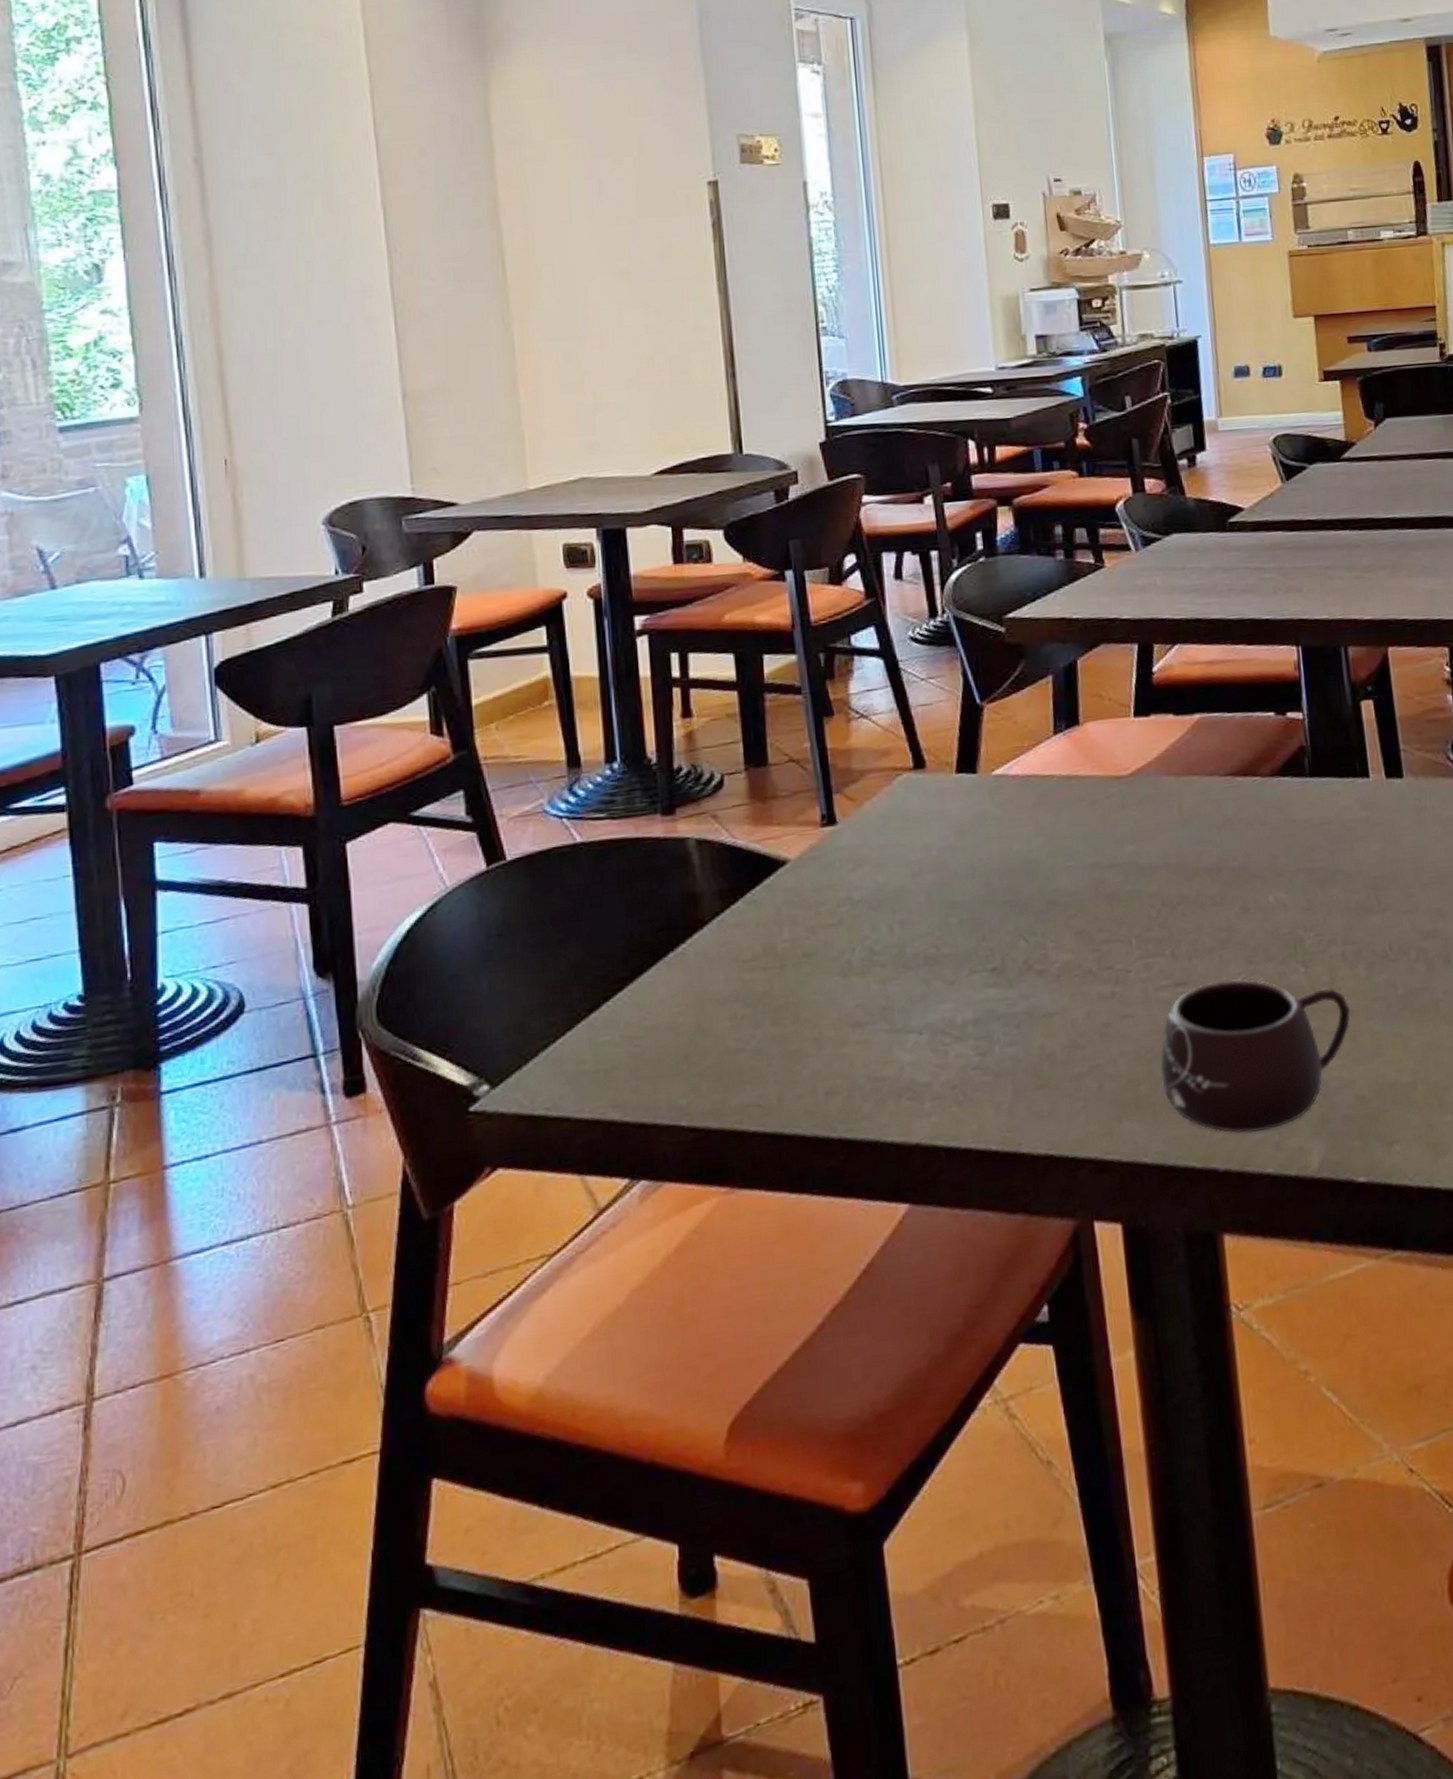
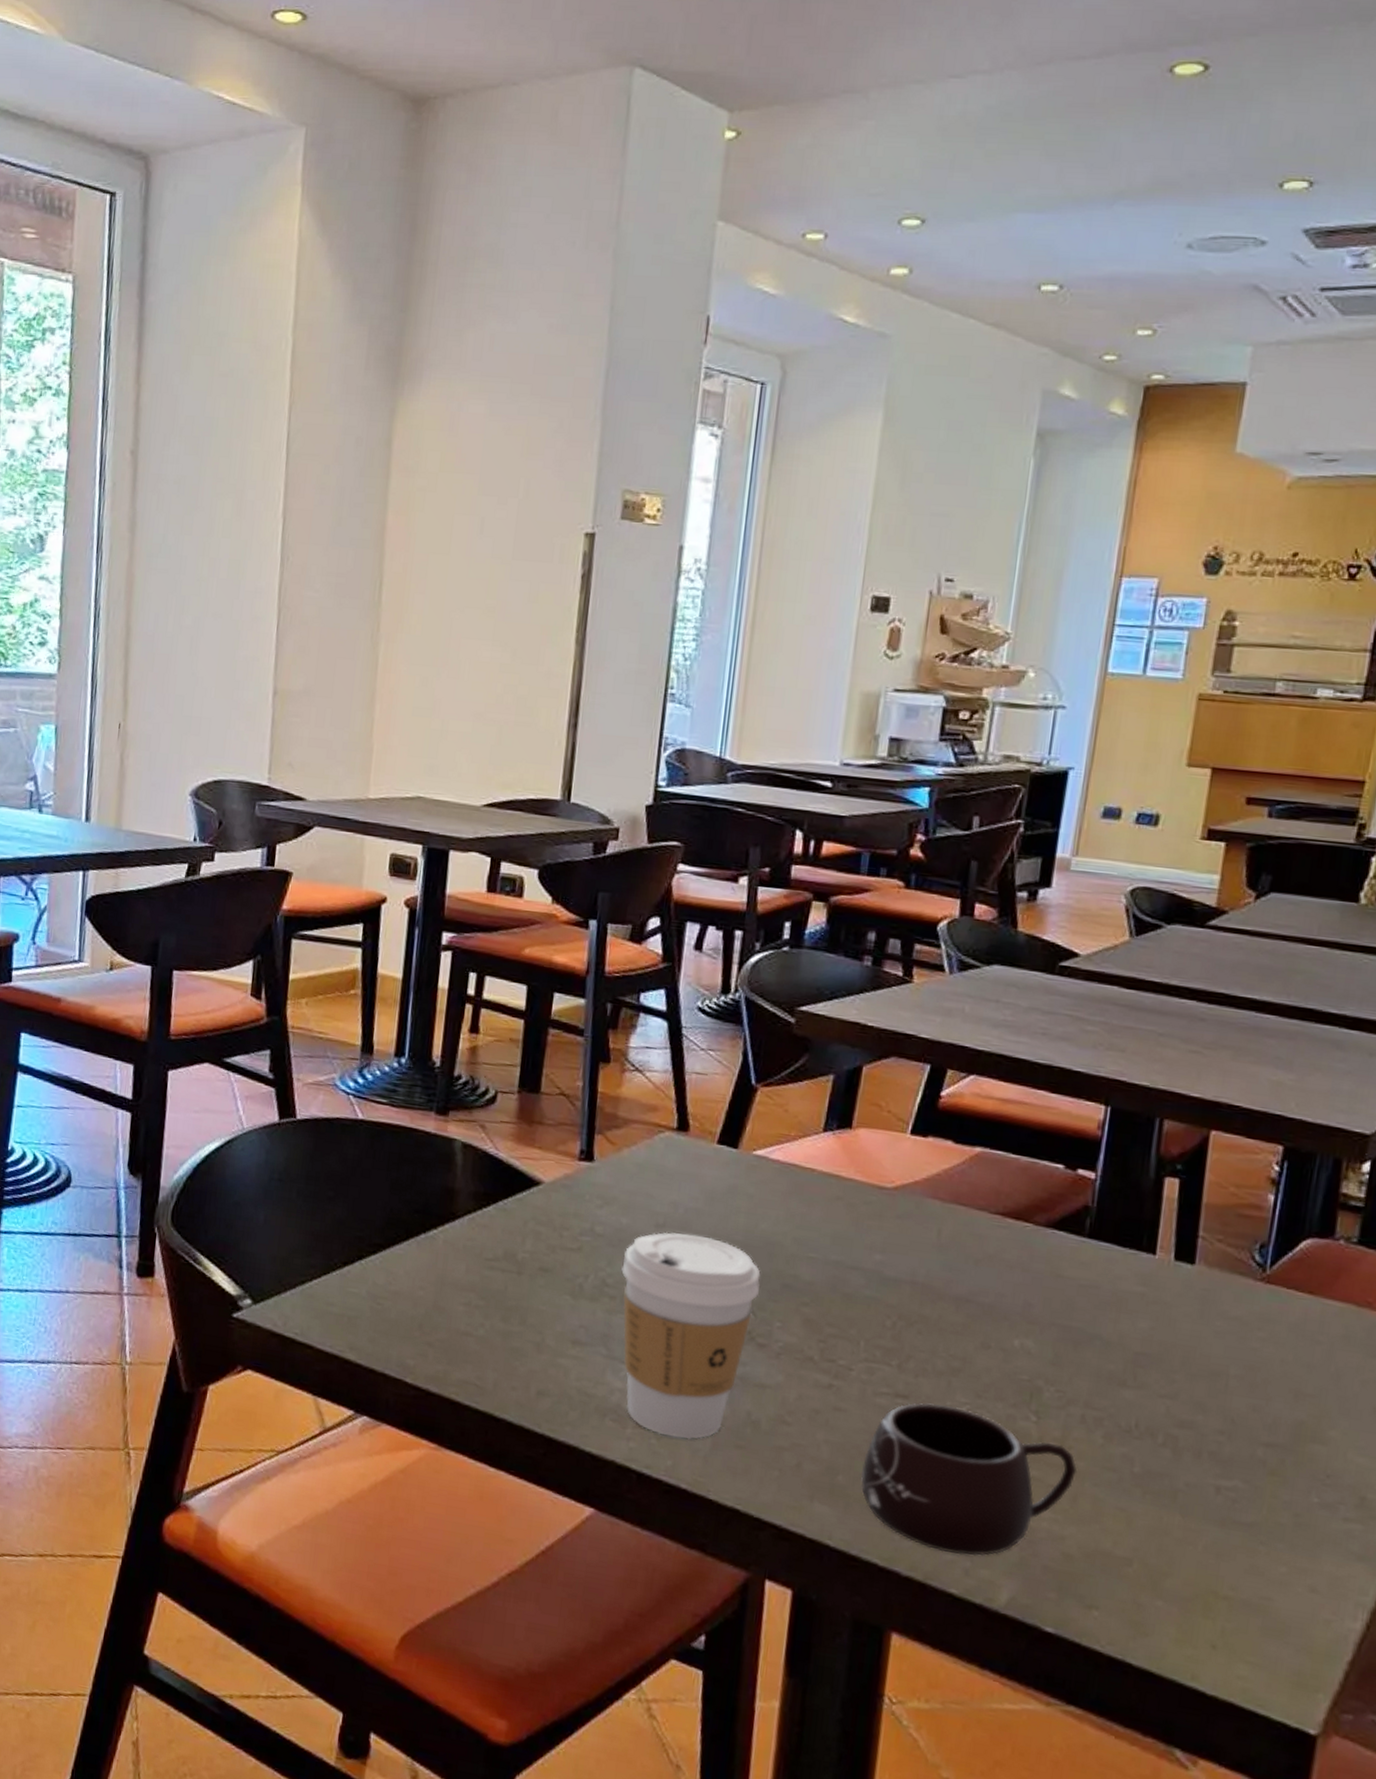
coffee cup: none [887,873,1027,1100] -> present [621,1232,761,1440]

